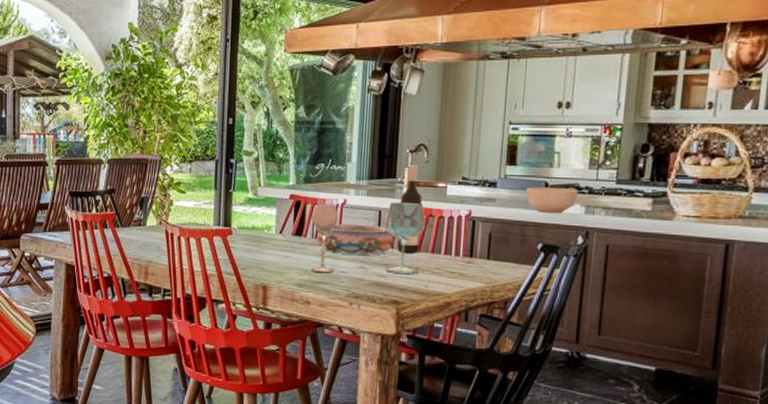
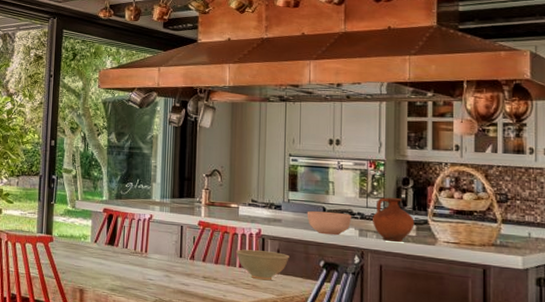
wineglass: present [310,203,339,273] -> none [122,217,146,280]
bowl: present [316,223,395,255] -> none [126,236,195,266]
wine glass: present [384,202,426,275] -> none [185,219,222,285]
bottle: present [397,164,423,253] -> none [197,187,218,265]
bowl: none [441,234,503,268] -> present [235,249,289,281]
ceramic jug: none [602,167,651,219] -> present [373,197,415,243]

